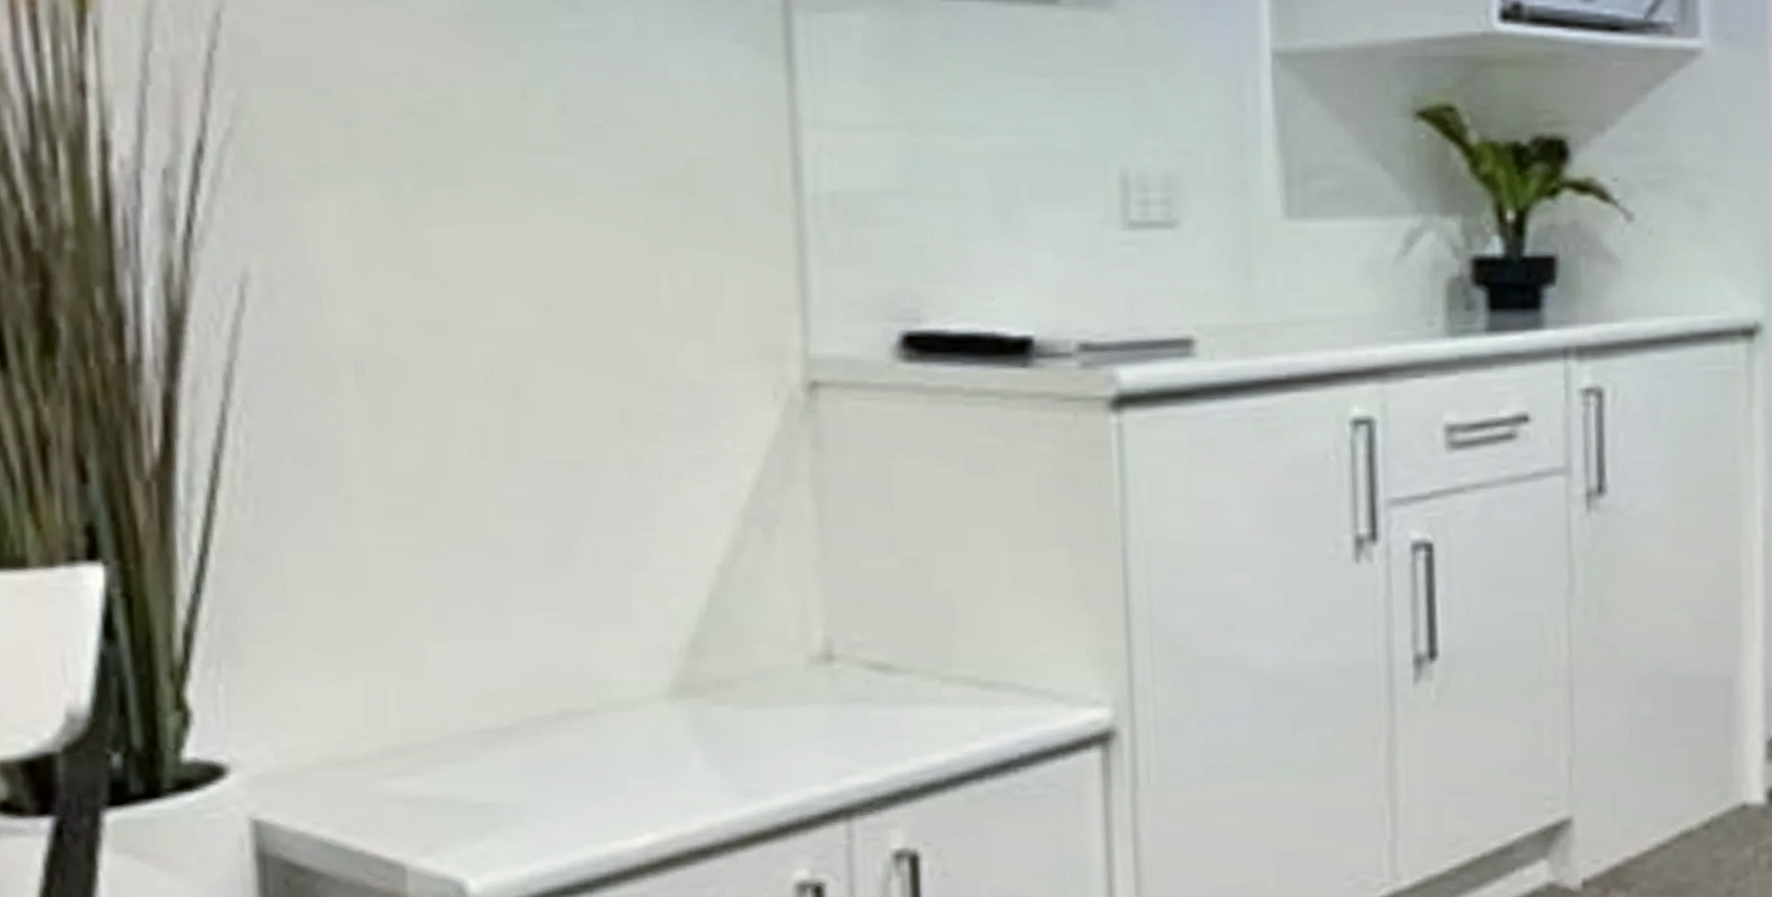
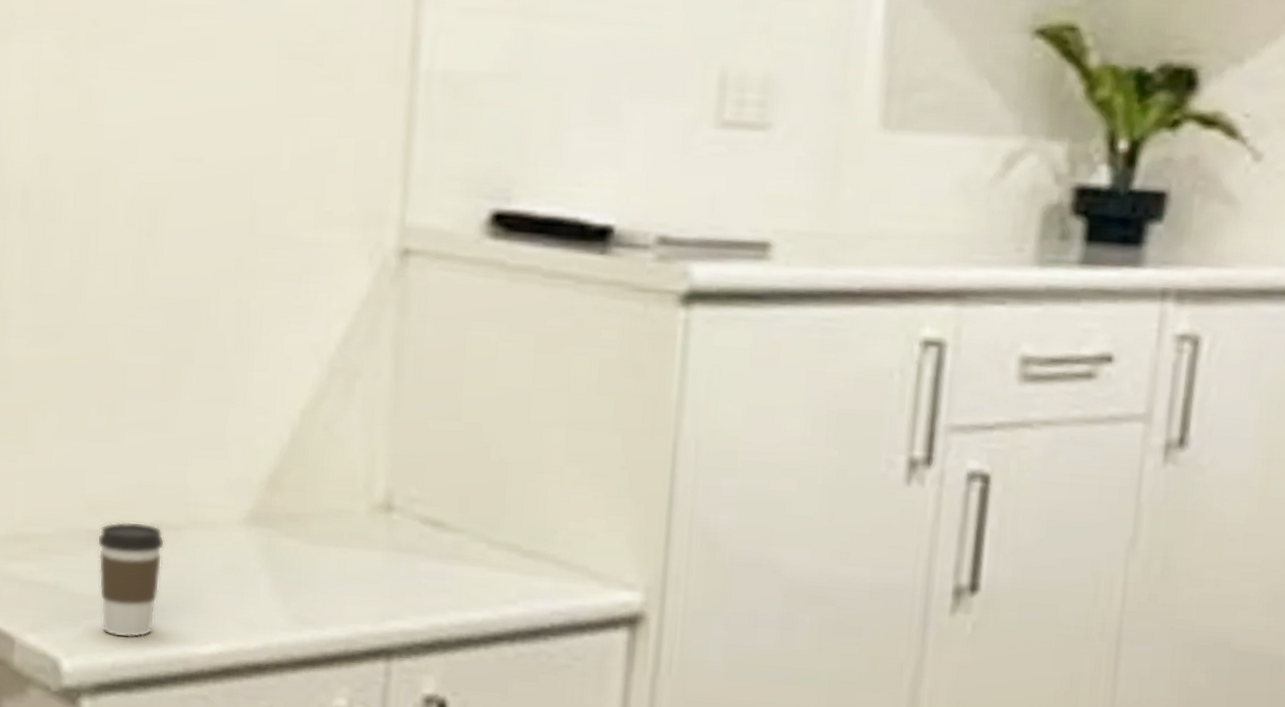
coffee cup: none [493,712,577,845] -> present [96,521,165,638]

